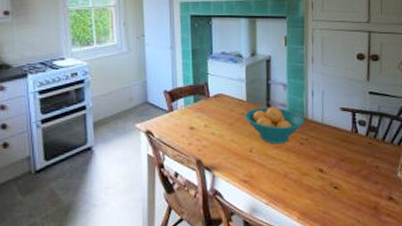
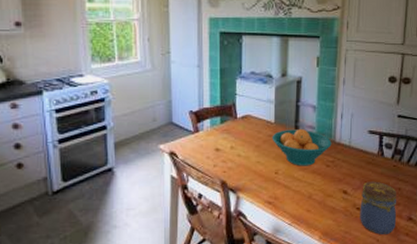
jar: none [337,159,377,216] -> present [360,181,397,235]

